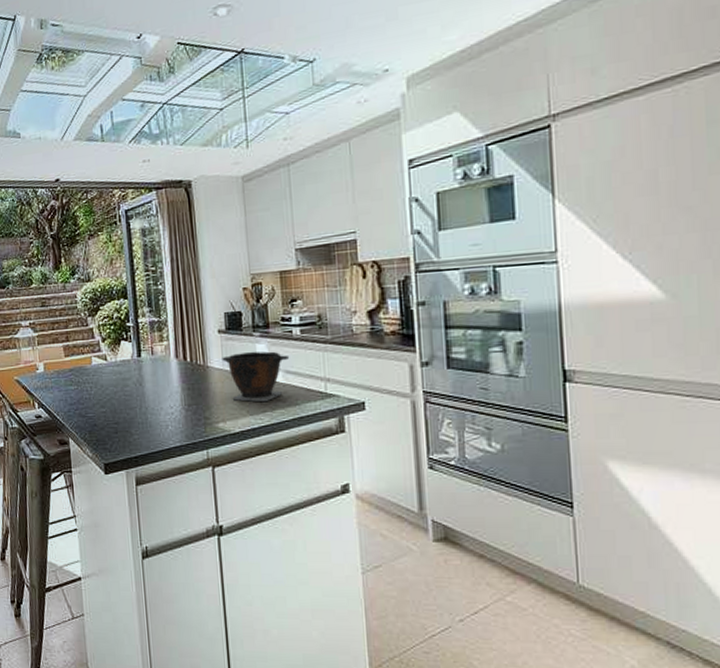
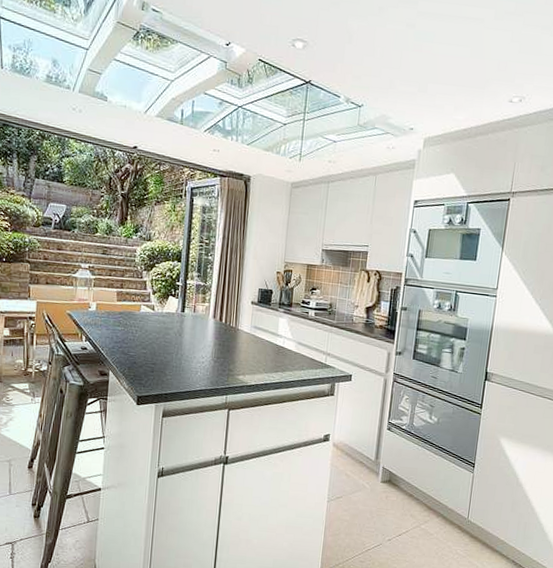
bowl: present [222,351,290,402] -> none [251,322,303,365]

